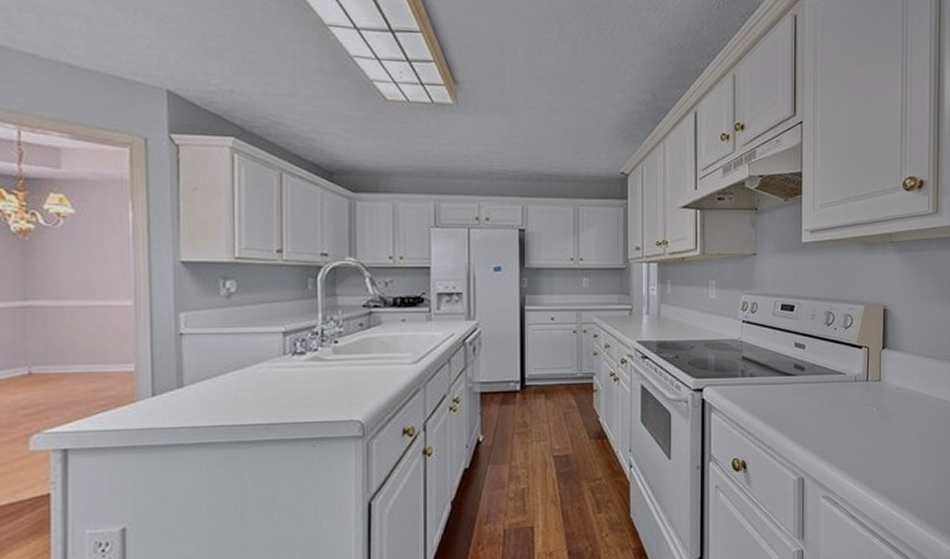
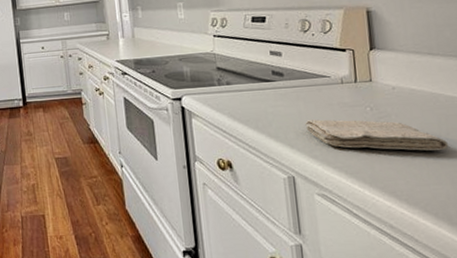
washcloth: none [819,418,935,452] -> present [305,119,449,151]

